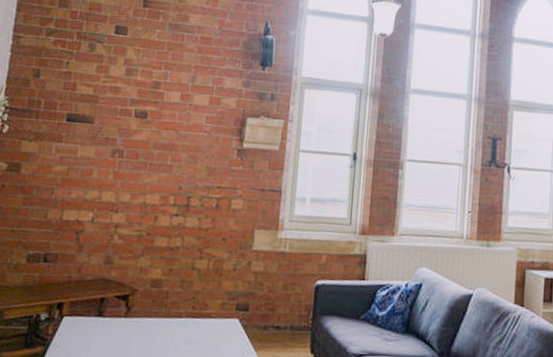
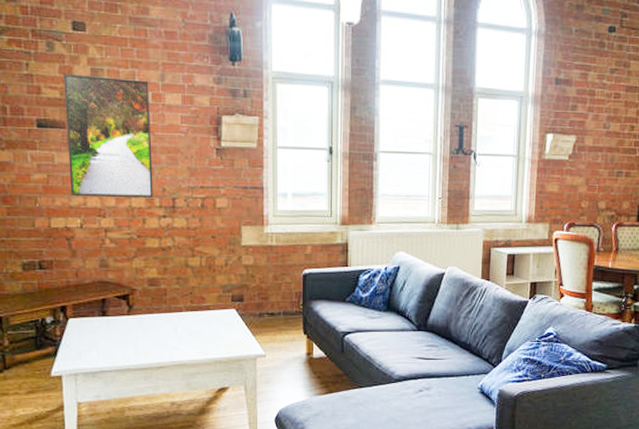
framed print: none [88,73,180,195] -> present [63,74,153,198]

